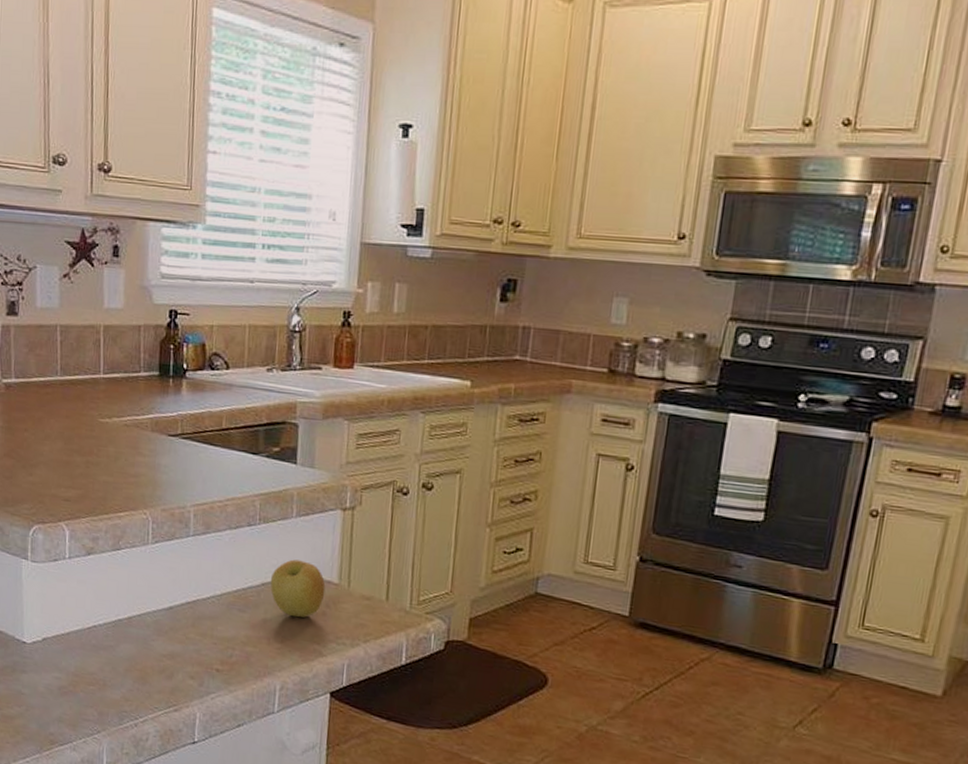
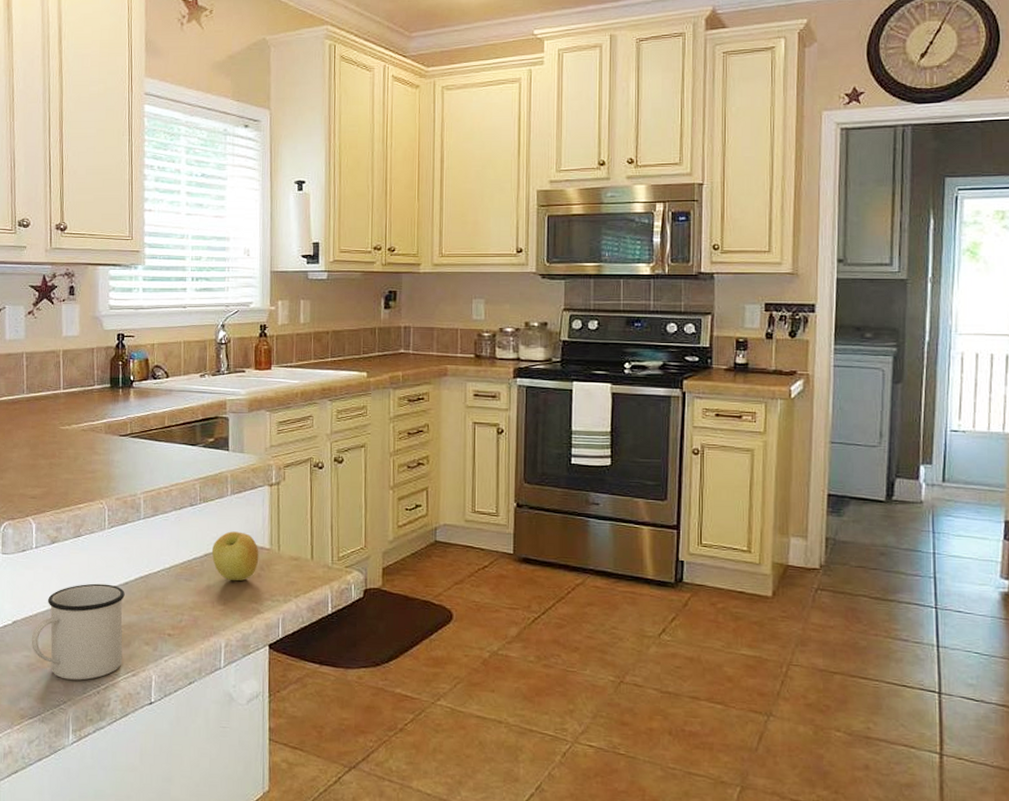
mug: none [62,604,169,710] -> present [31,583,125,681]

